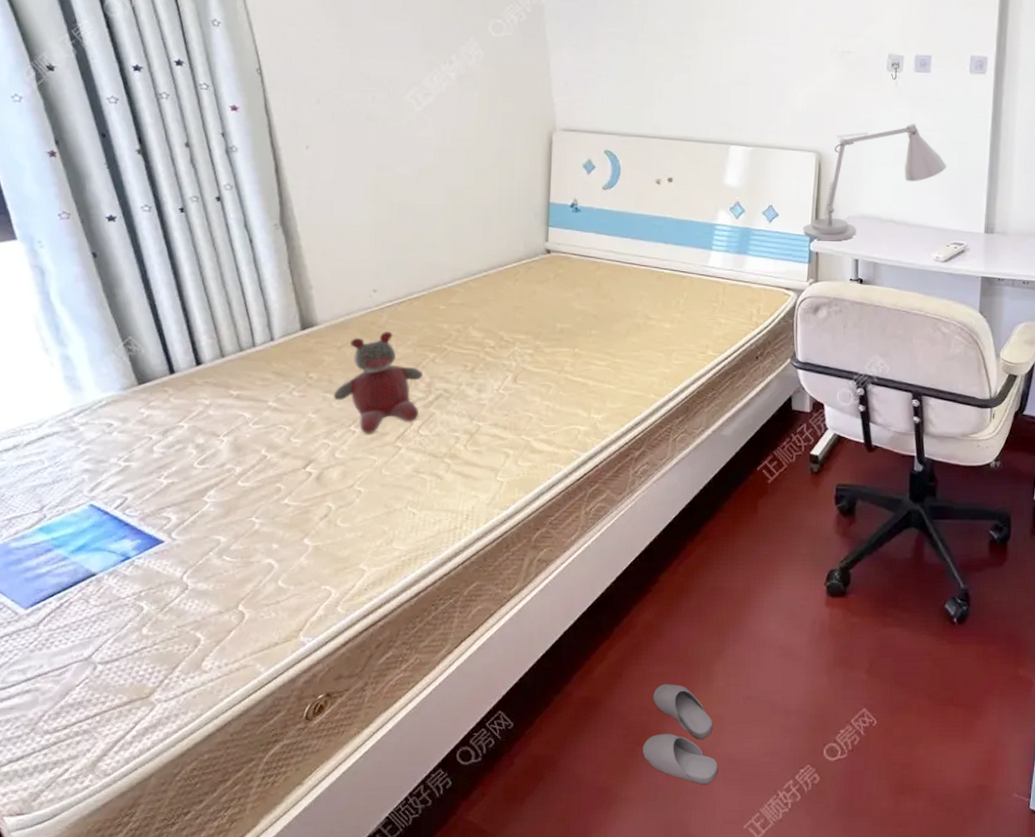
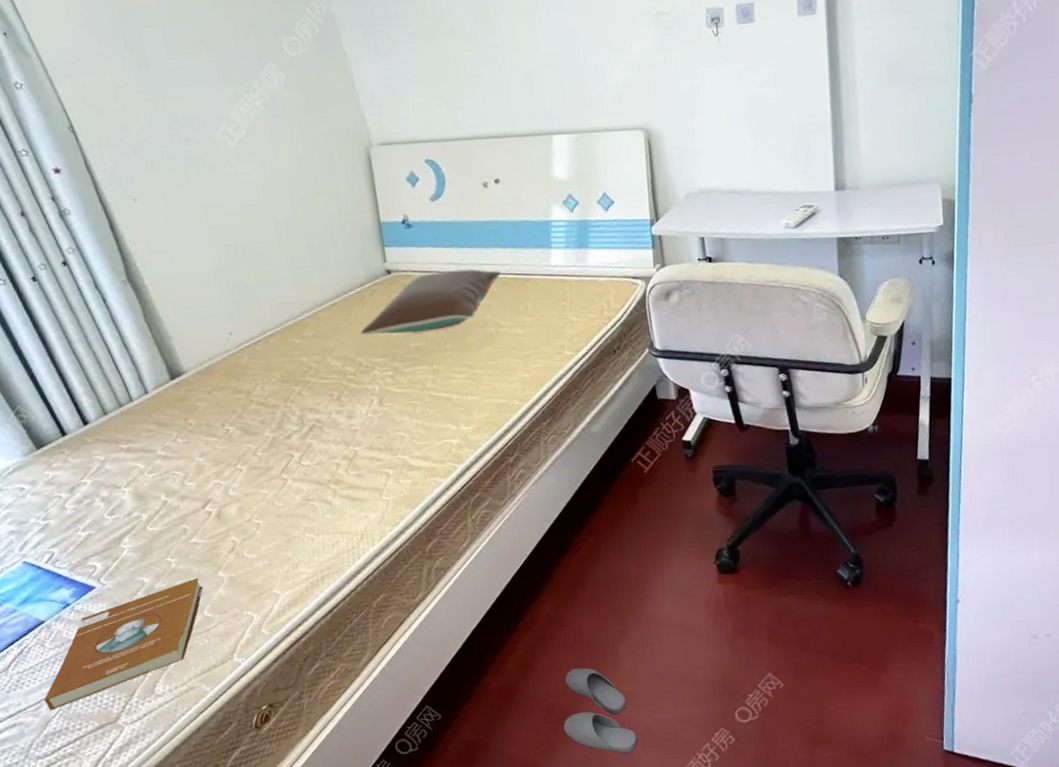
book: none [71,543,283,678] -> present [44,578,203,711]
stuffed bear: present [333,332,424,434] -> none [214,371,298,471]
pillow: none [508,258,658,314] -> present [360,269,501,335]
desk lamp: present [803,123,947,241] -> none [641,81,786,223]

